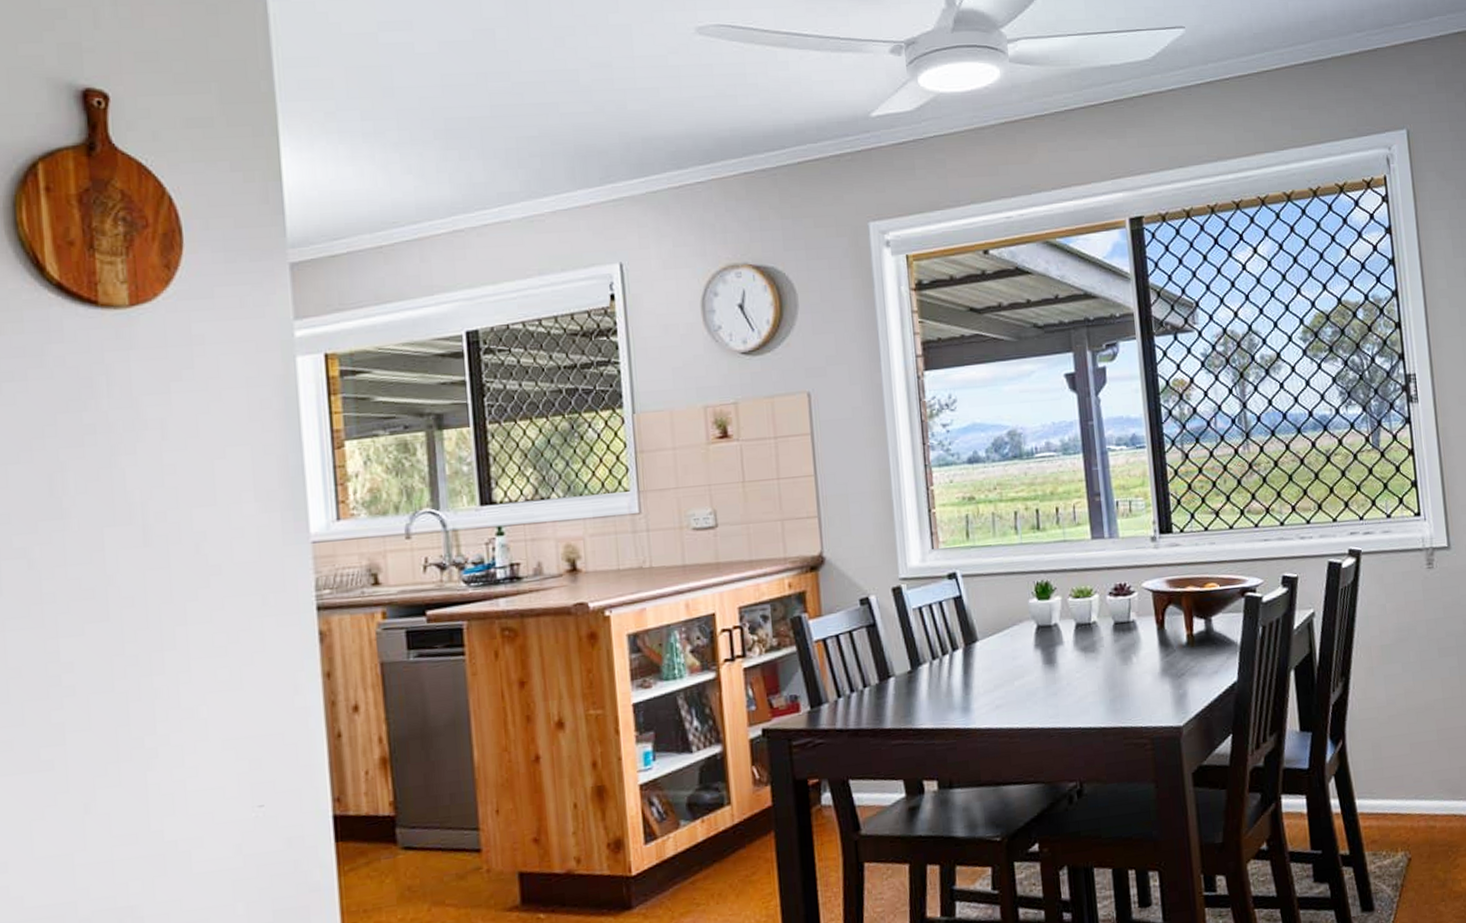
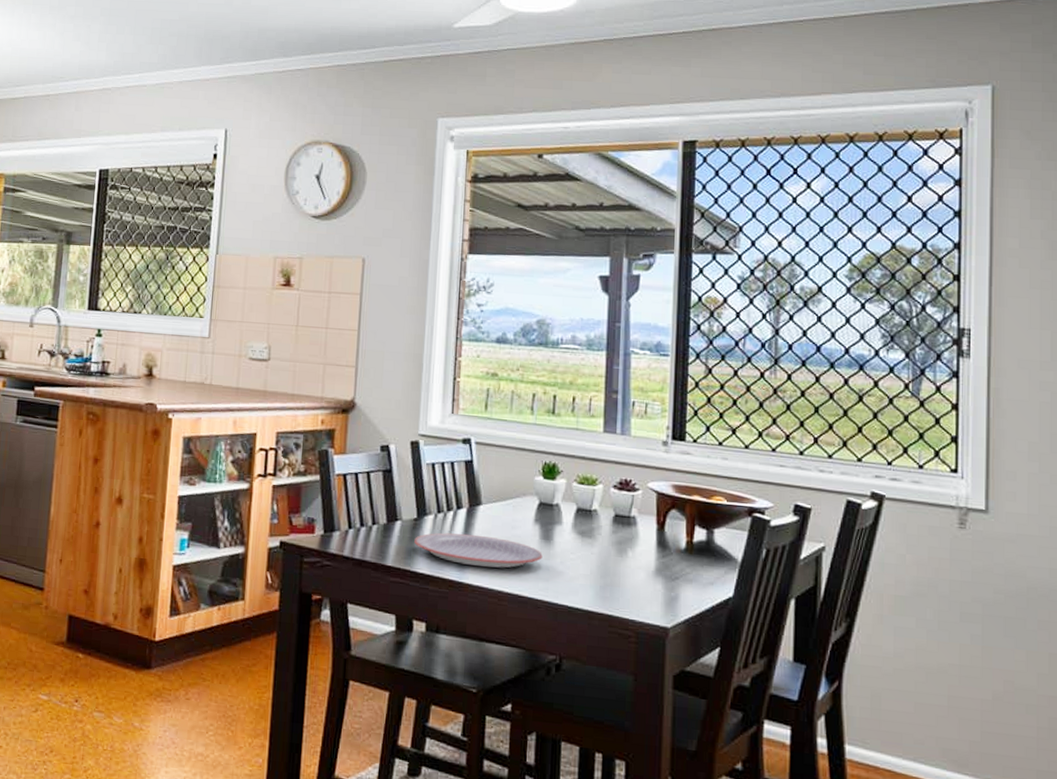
plate: none [912,672,1049,710] -> present [414,533,543,569]

